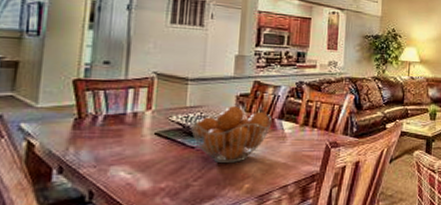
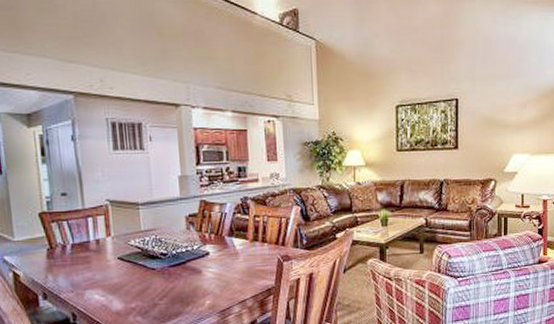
fruit basket: present [190,106,272,163] -> none [147,227,223,282]

